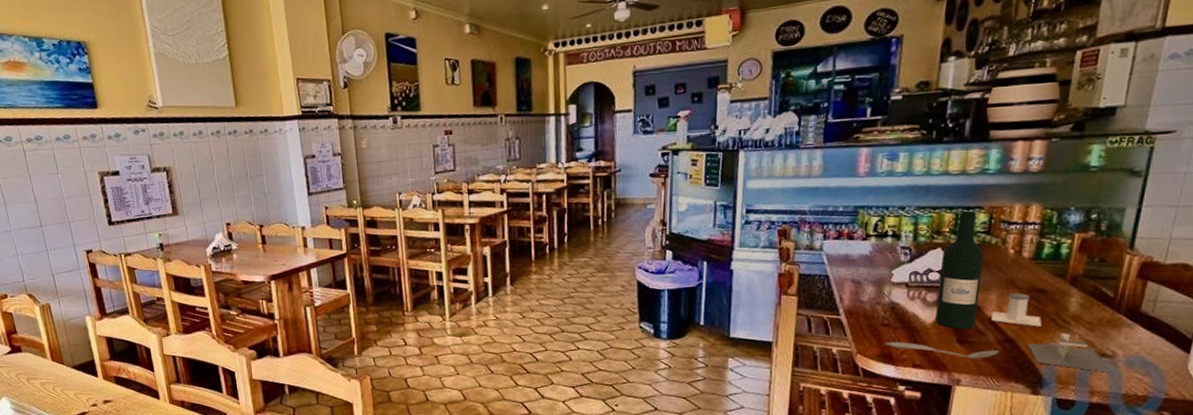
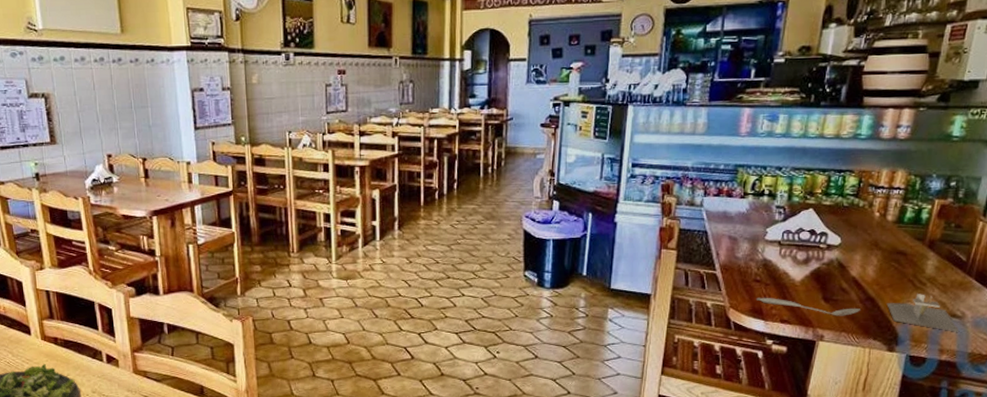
wine bottle: present [934,211,984,330] -> none [803,174,852,288]
salt shaker: present [992,293,1041,327] -> none [855,254,900,287]

